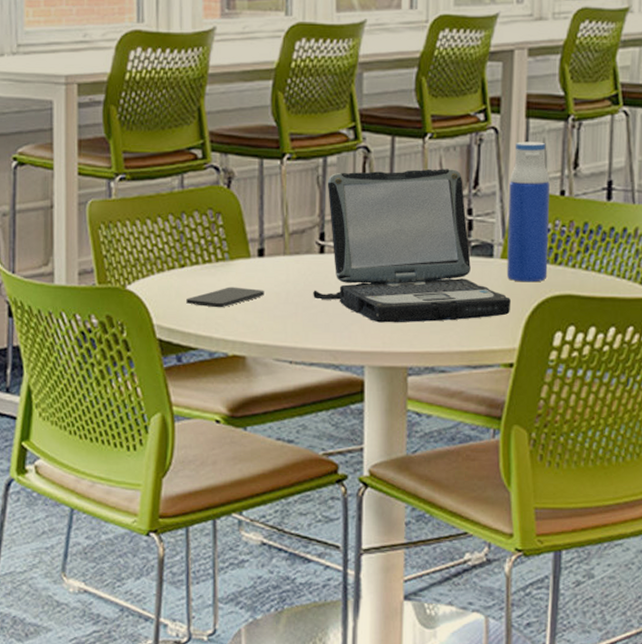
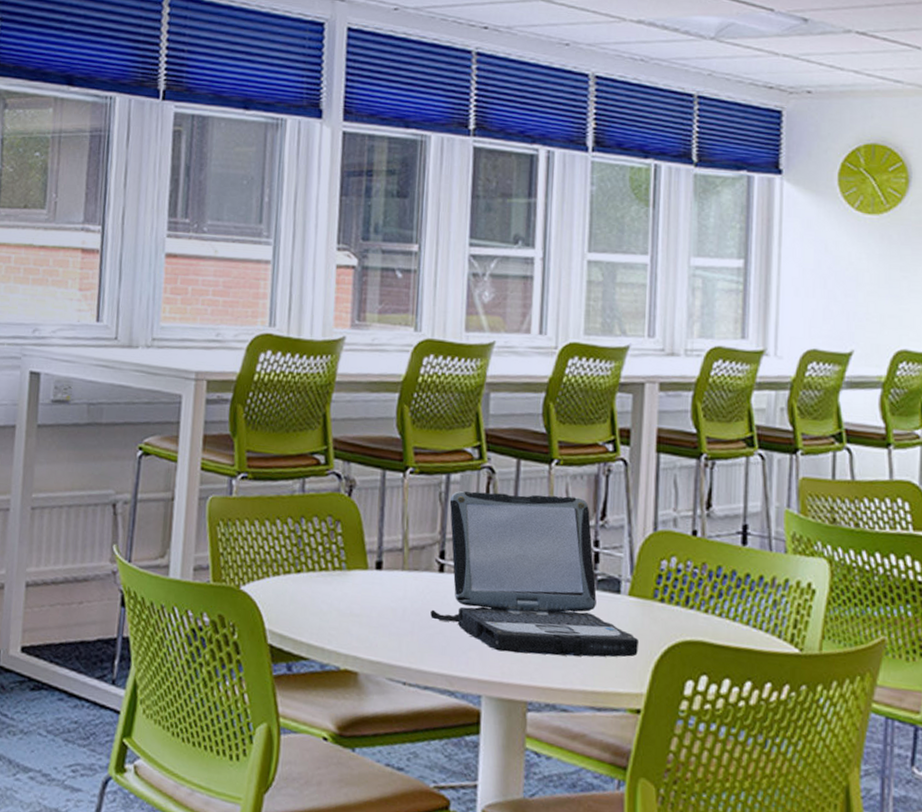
smartphone: present [186,287,264,308] -> none [300,597,381,619]
water bottle: present [506,141,550,282] -> none [634,476,681,625]

